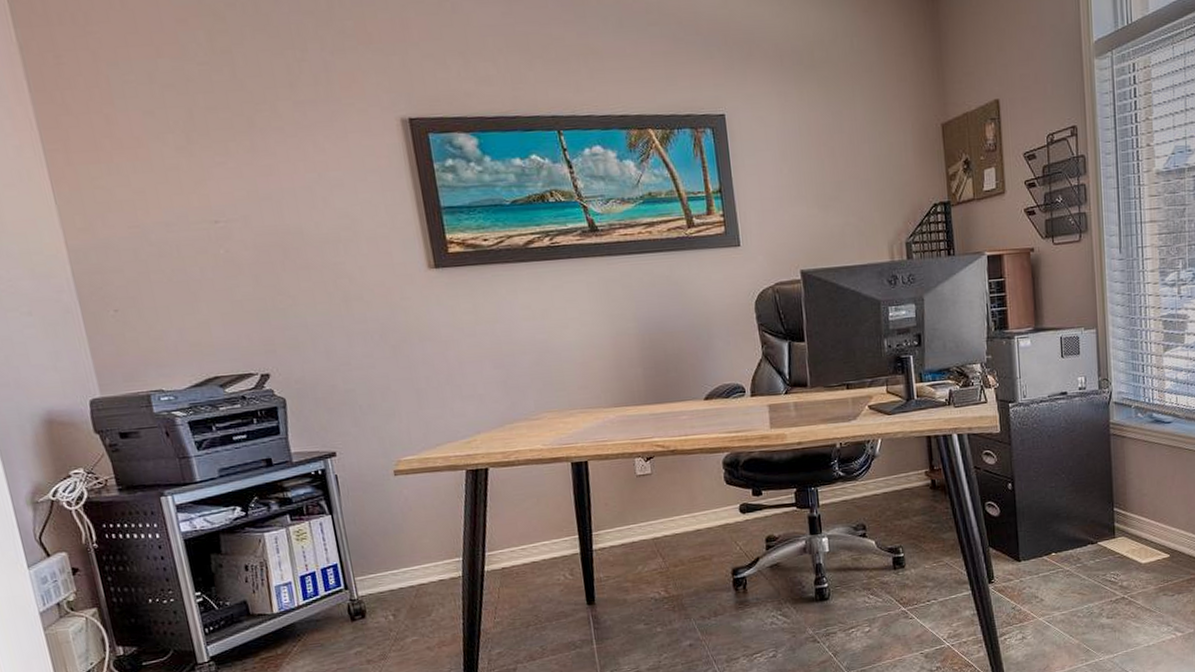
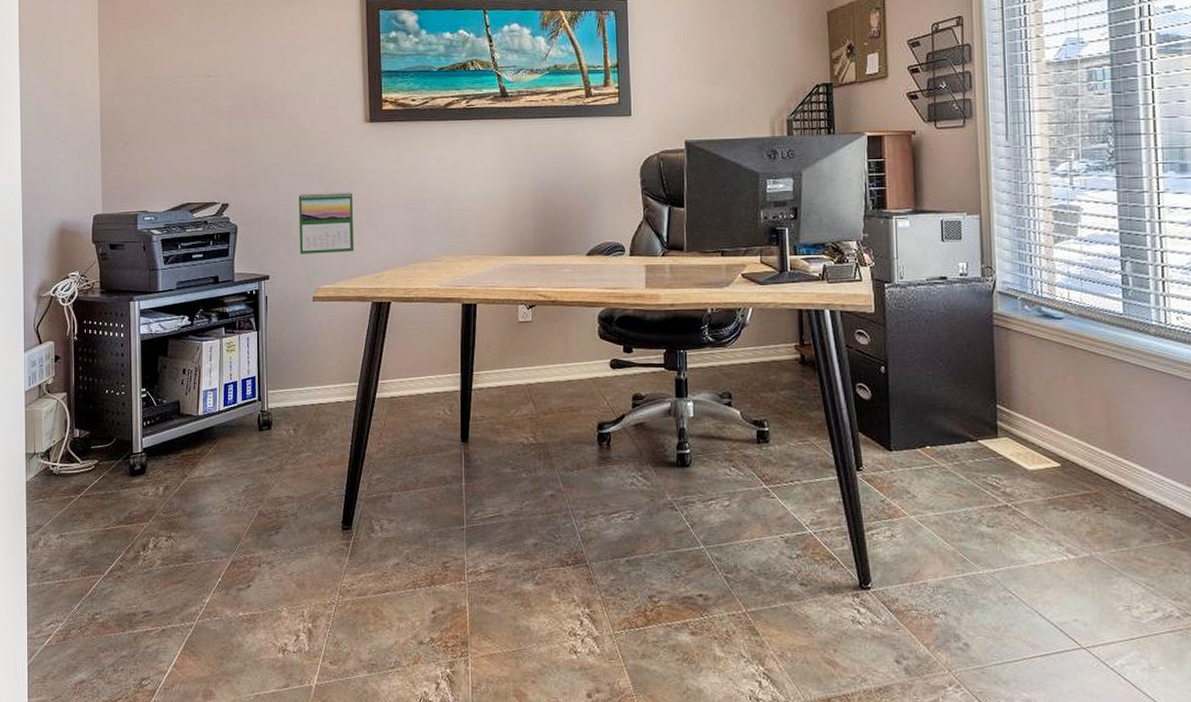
calendar: none [358,349,437,425] -> present [298,191,355,254]

